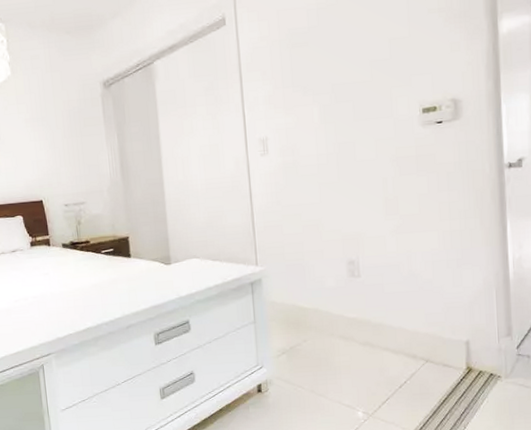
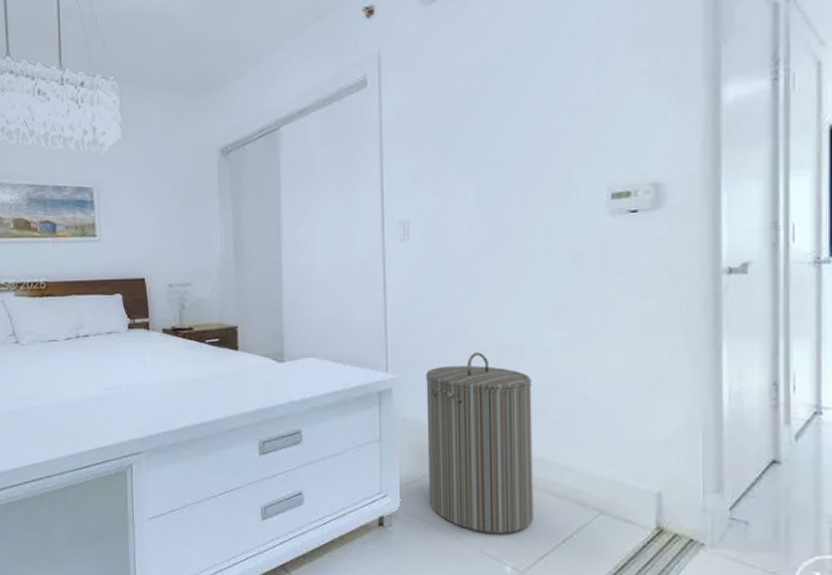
laundry hamper: none [288,243,377,388] -> present [426,352,534,534]

